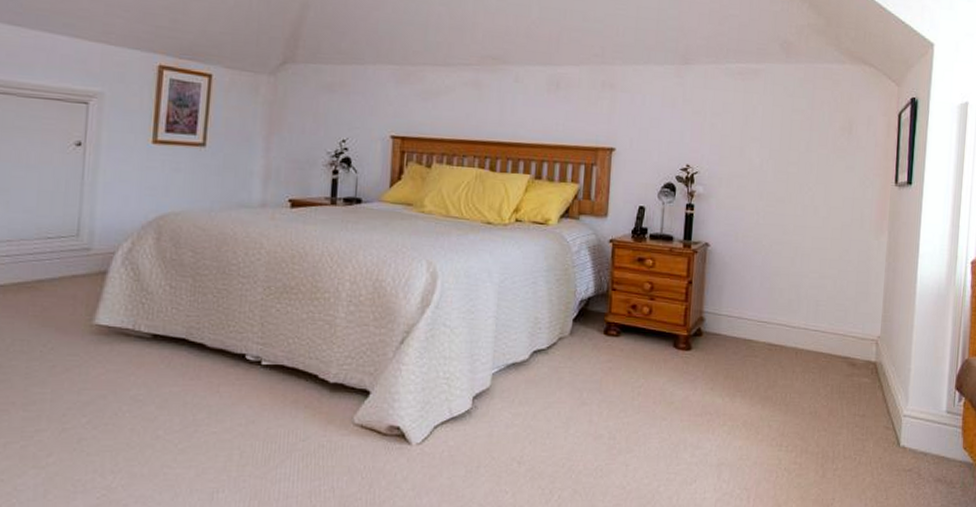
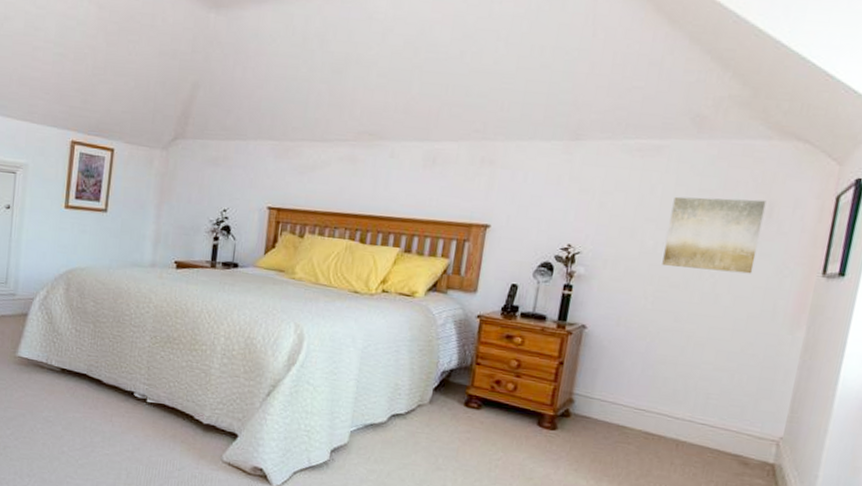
wall art: none [768,116,846,186] -> present [662,196,767,274]

